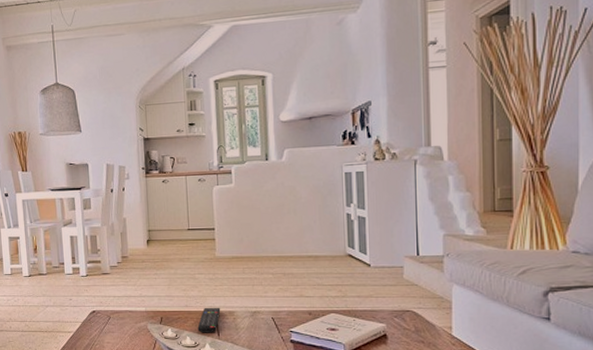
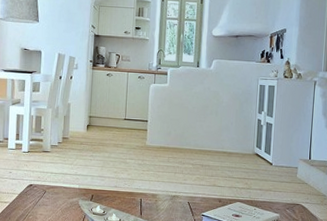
remote control: present [197,307,221,333] -> none [123,189,145,212]

